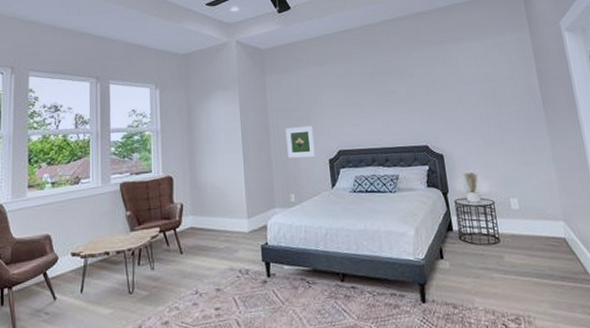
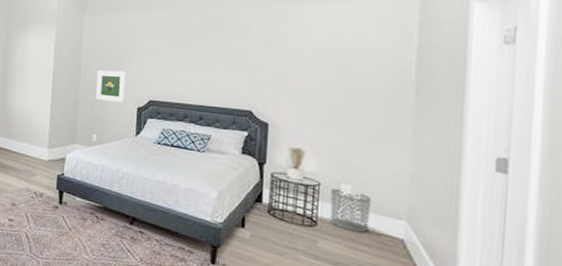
waste bin: none [504,203,539,240] -> present [330,189,372,232]

